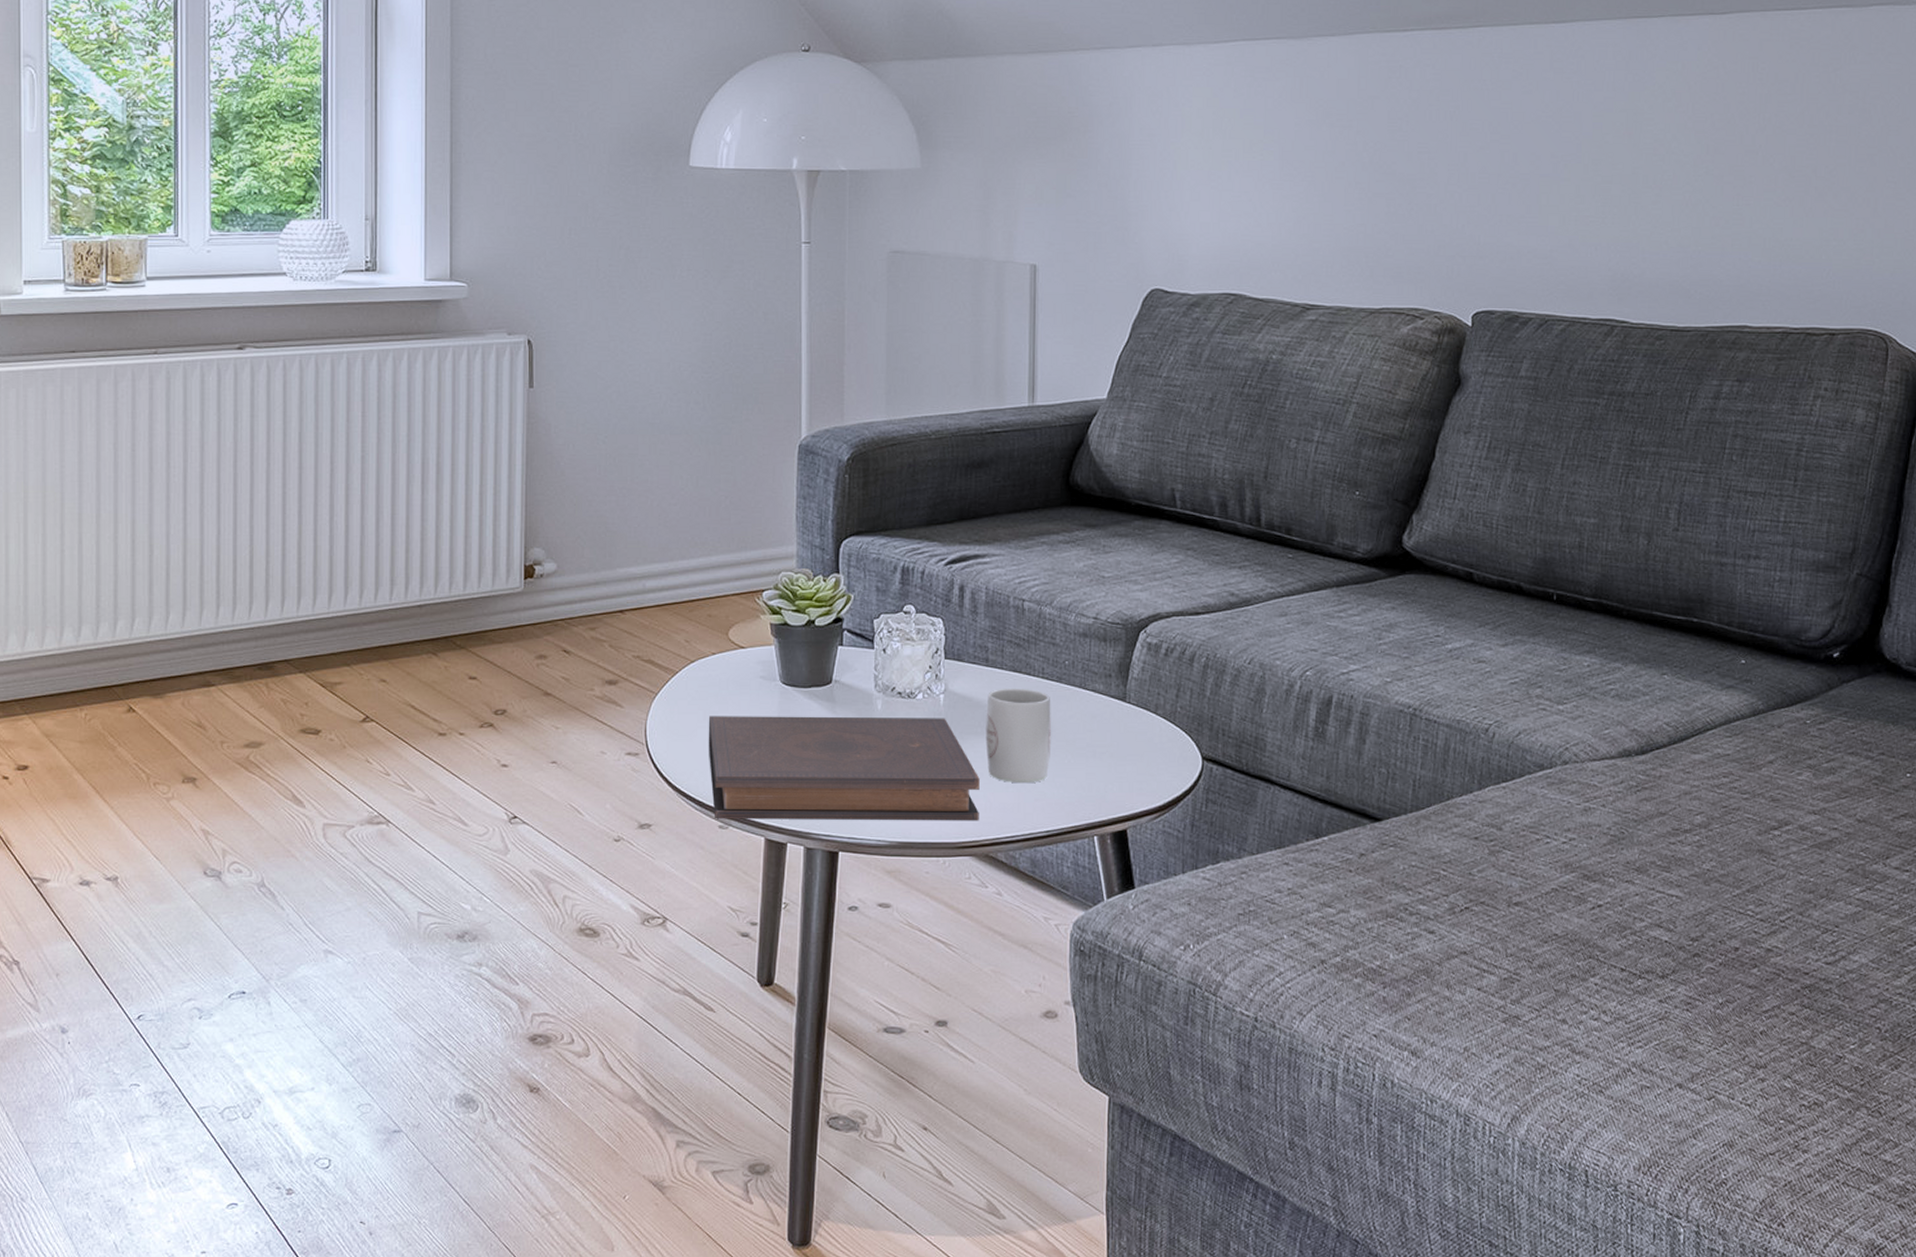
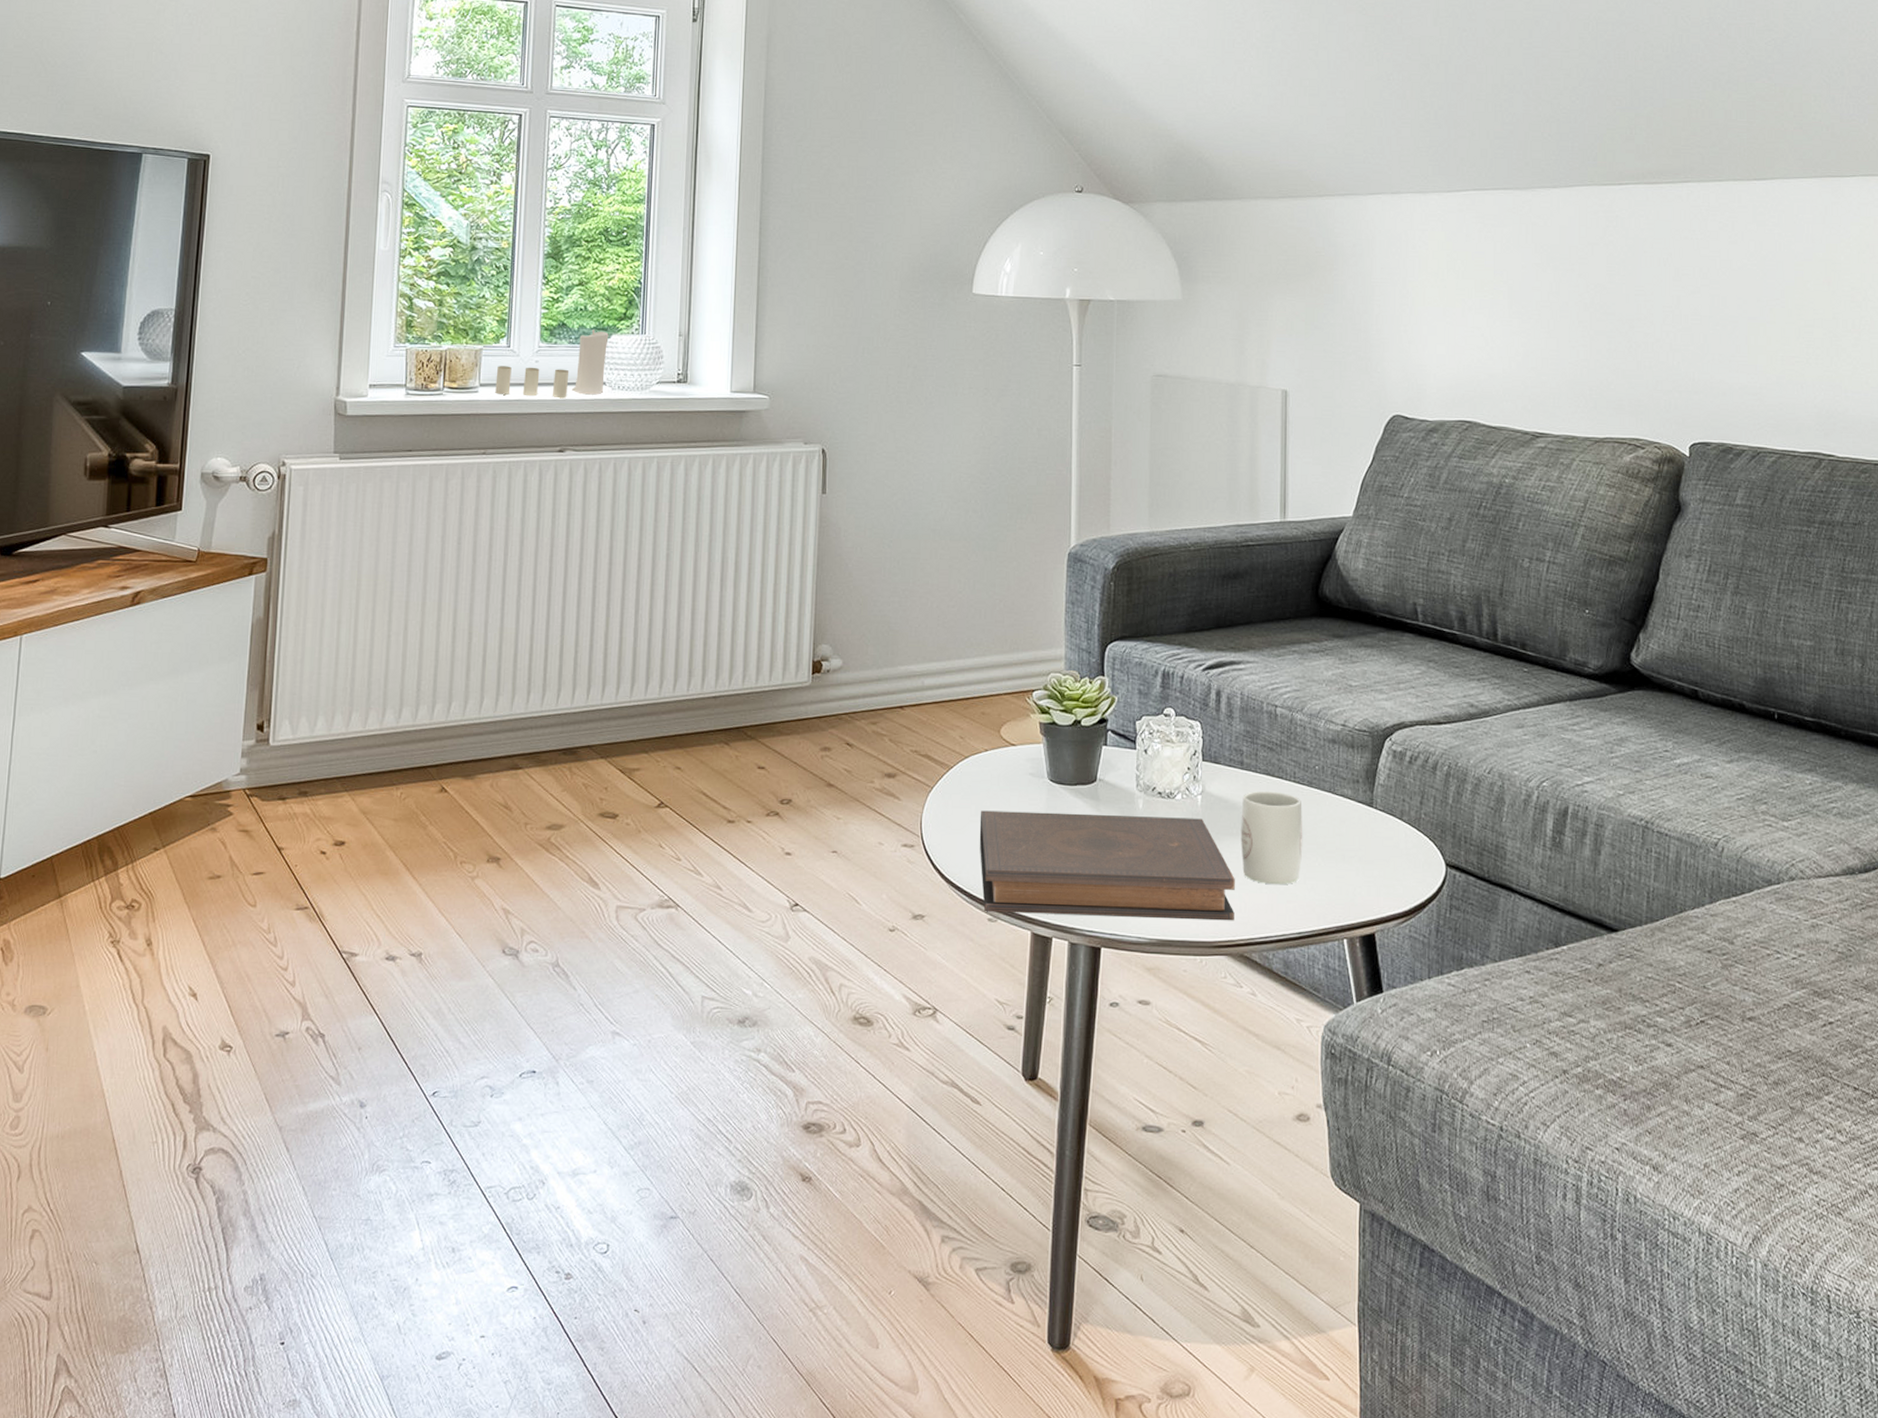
toilet paper roll: none [164,257,245,291] -> present [495,366,569,399]
candle: none [249,215,287,287] -> present [572,329,609,395]

